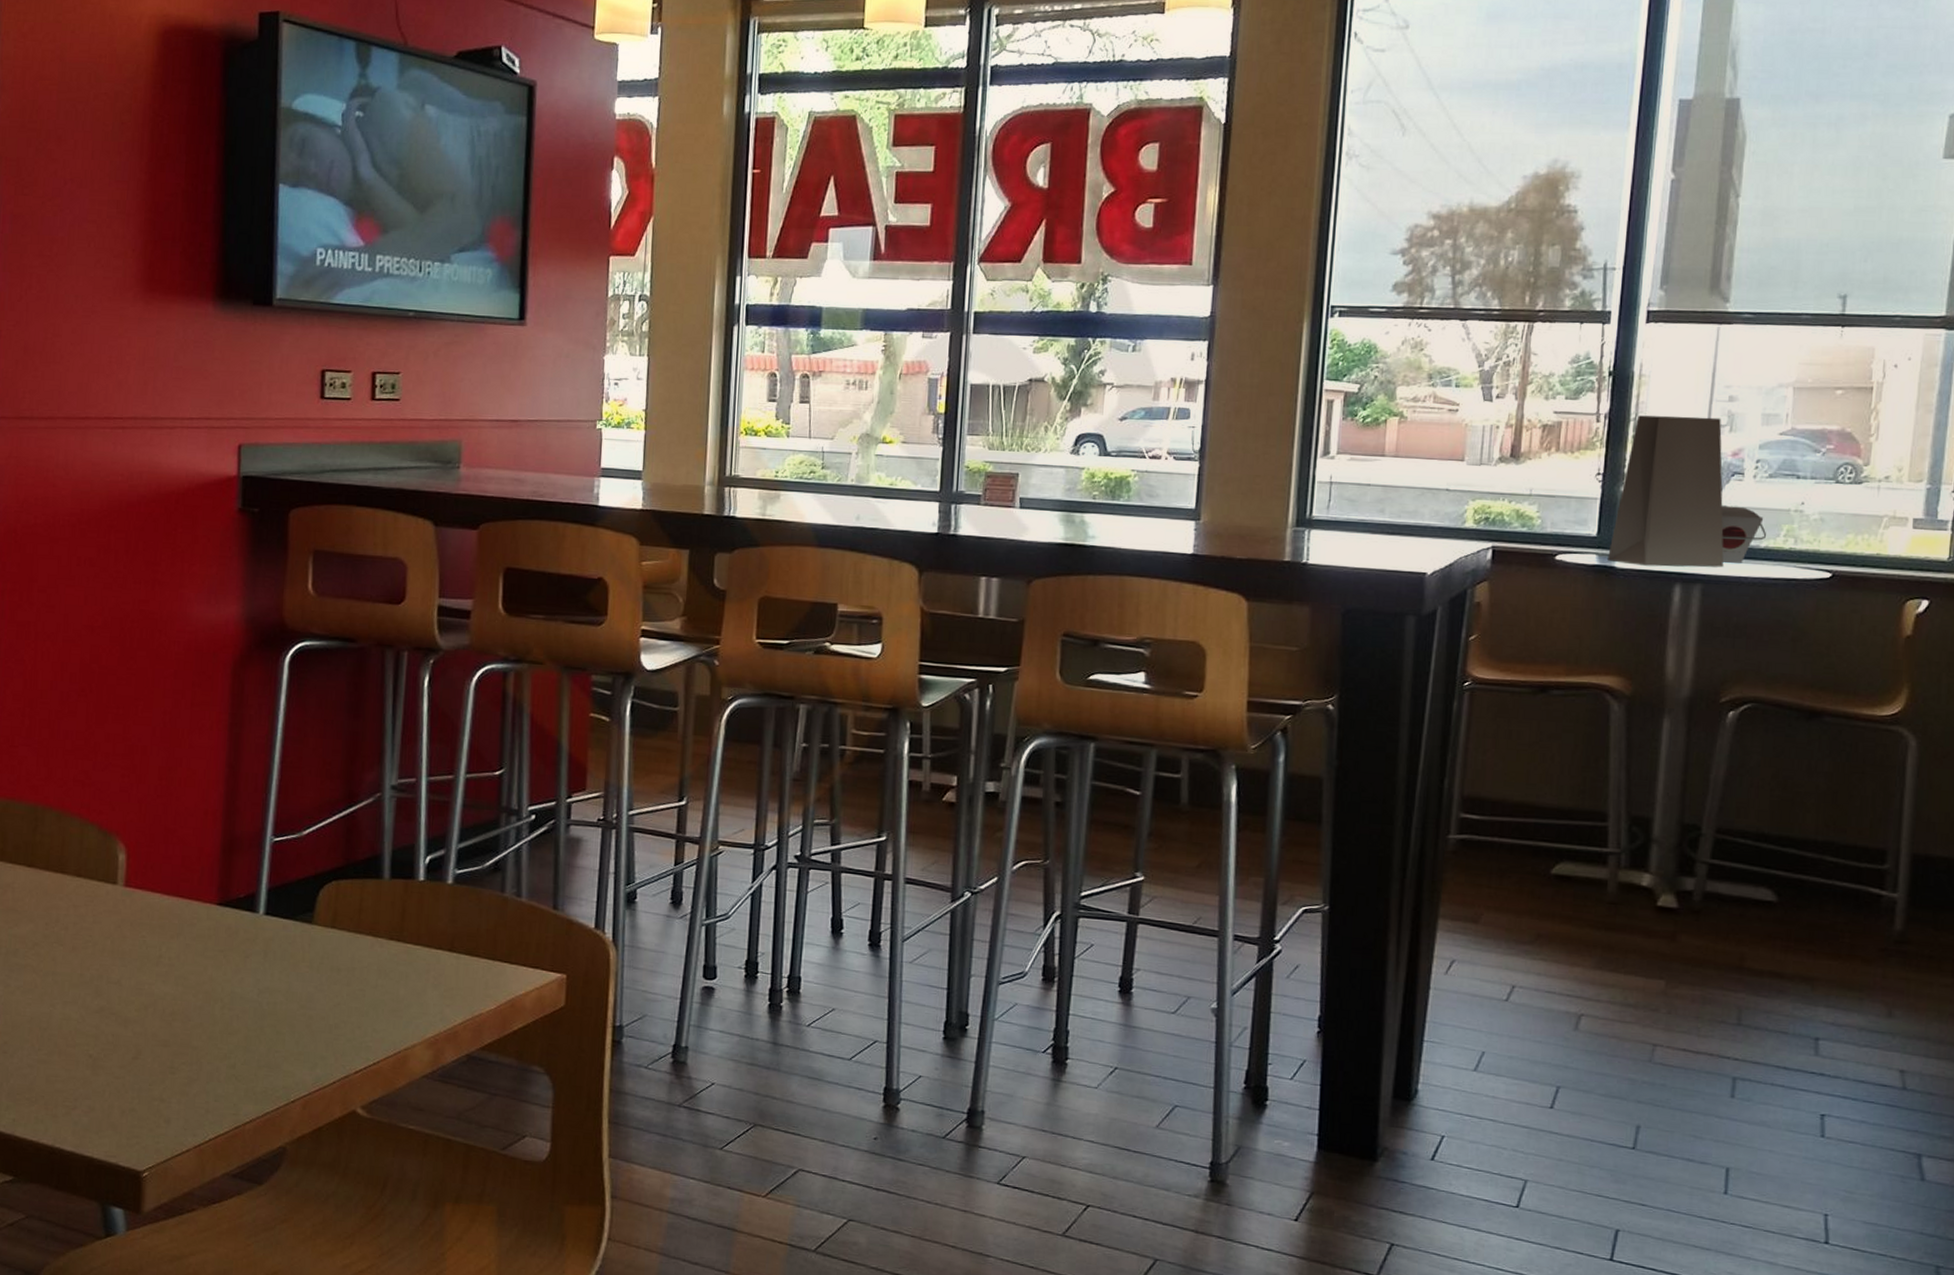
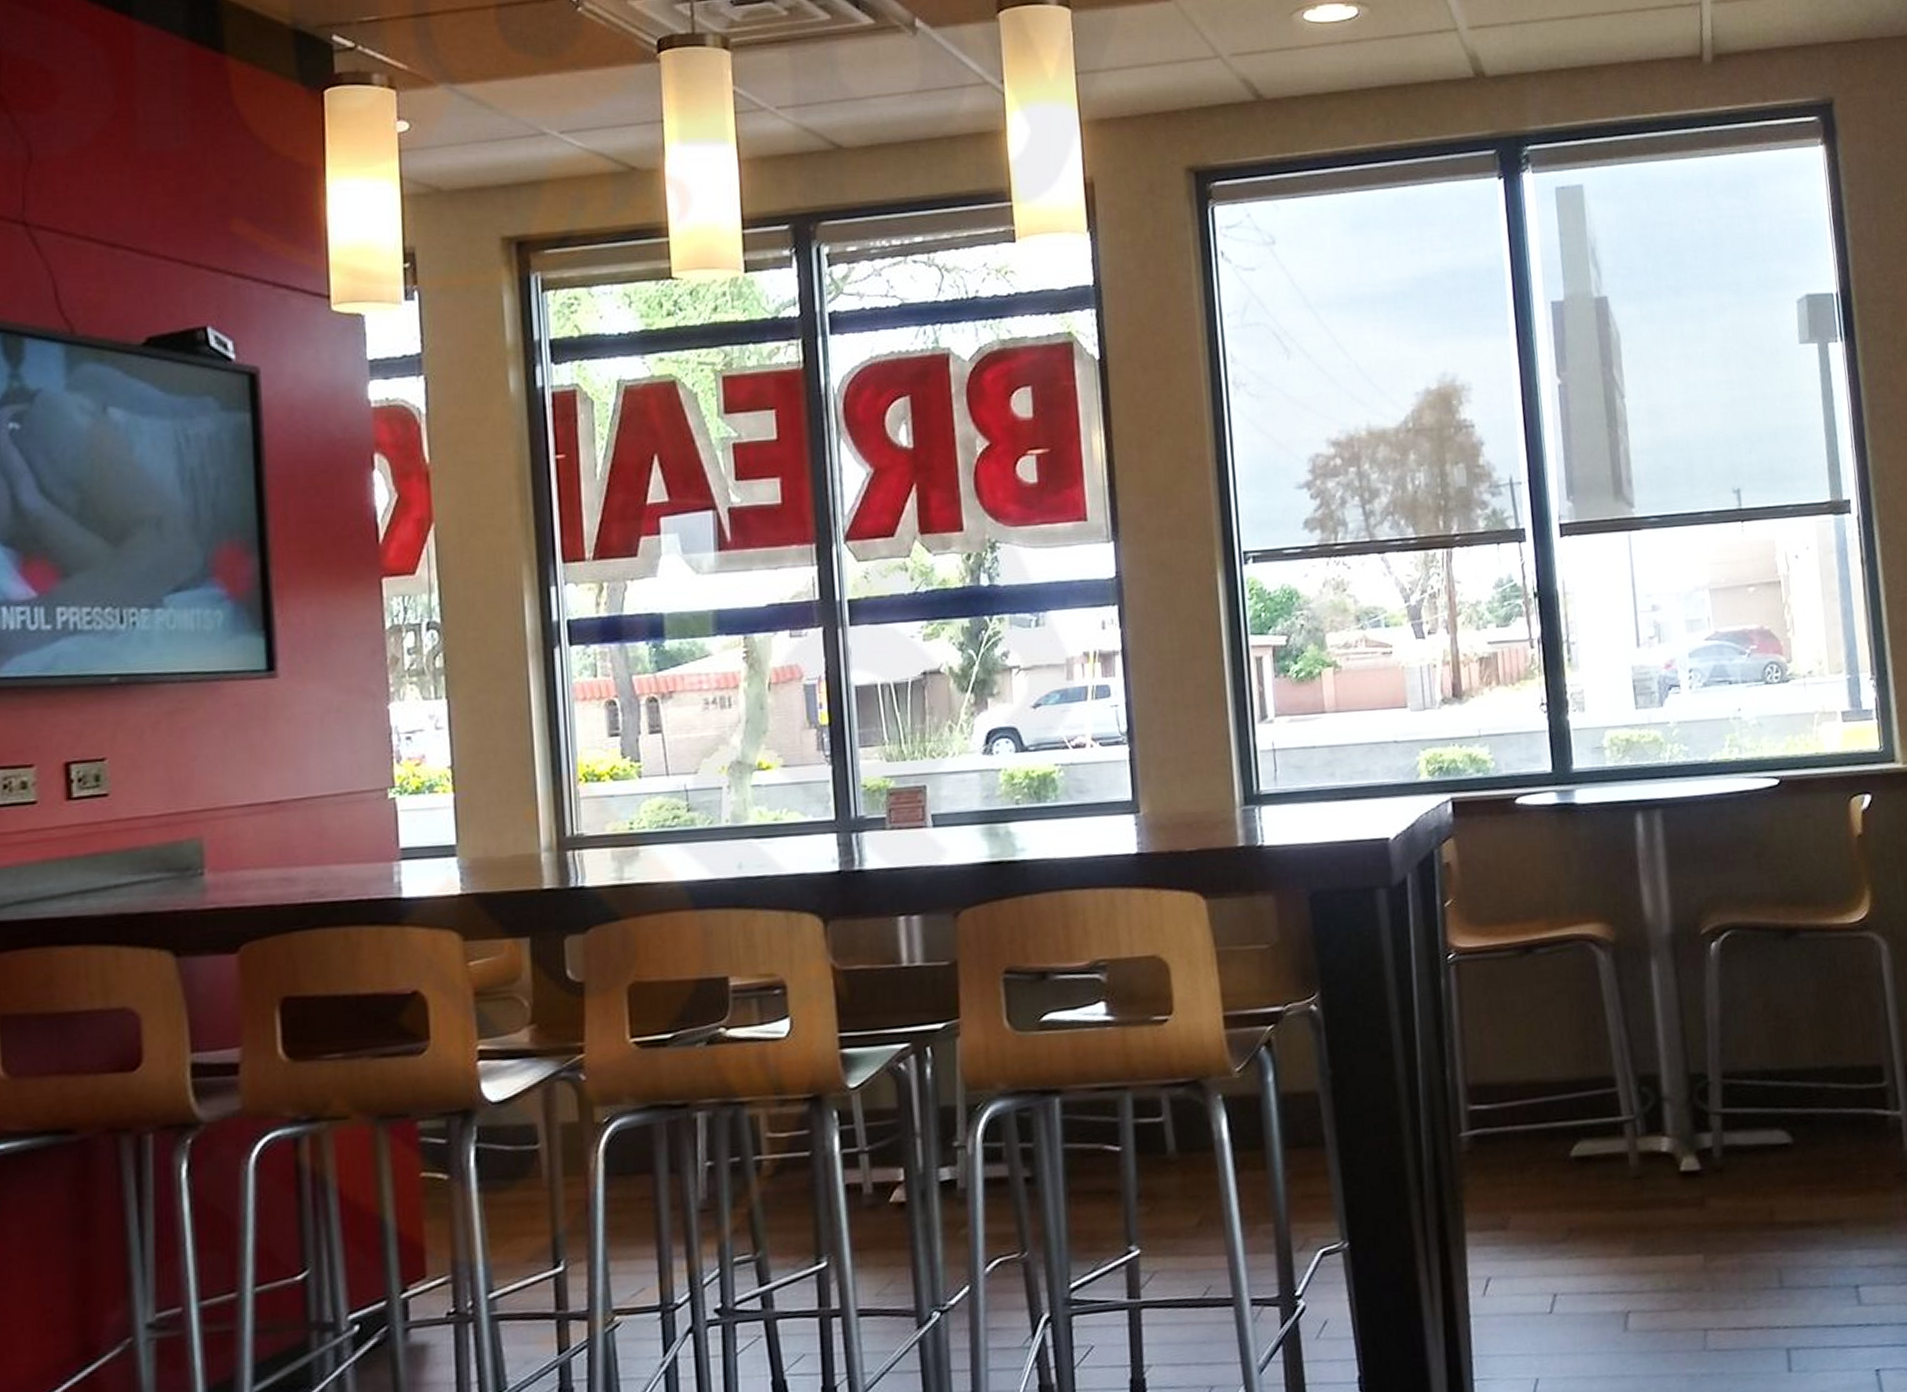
paper bag: present [1608,415,1724,568] -> none [1566,629,1678,798]
takeout container: present [1721,505,1766,564] -> none [1665,721,1712,784]

